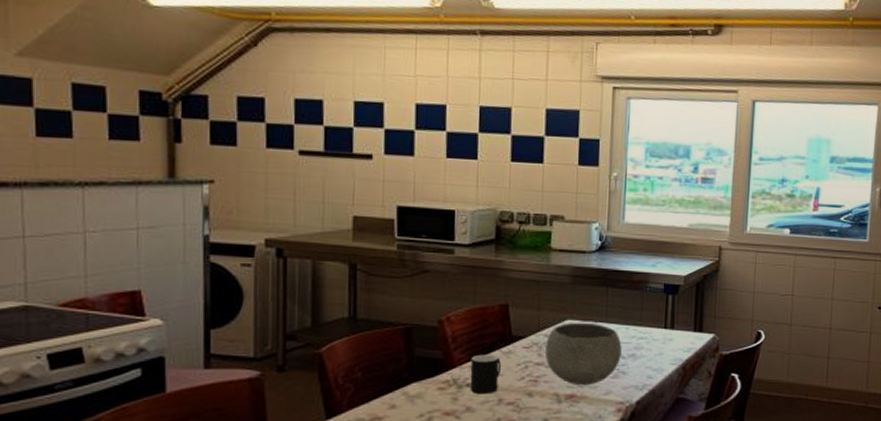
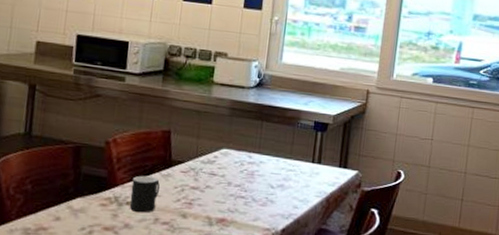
bowl: present [544,322,622,386] -> none [200,151,272,211]

